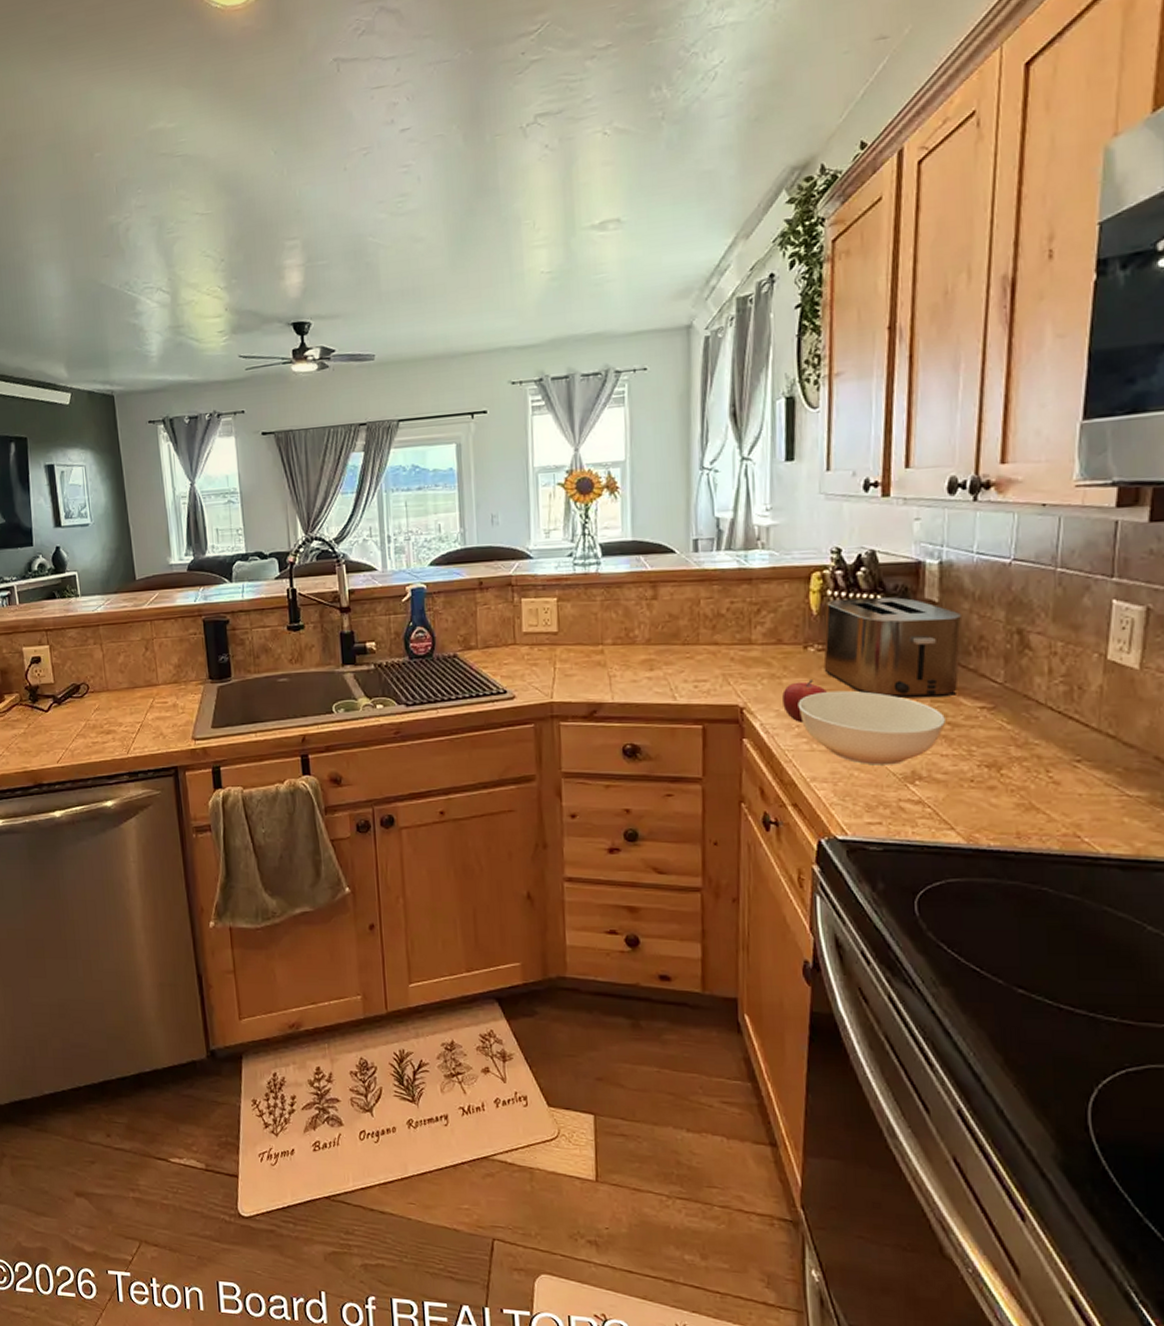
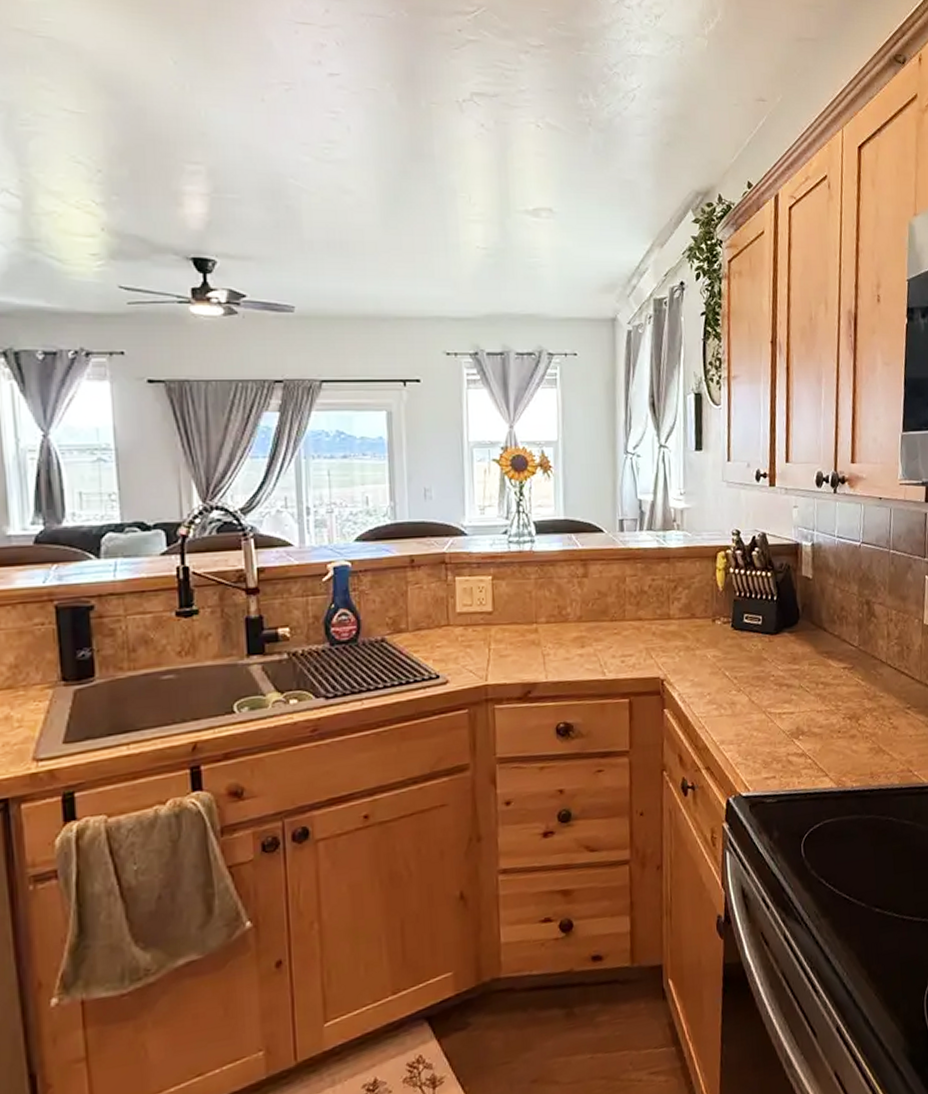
fruit: present [782,680,827,722] -> none [696,650,731,690]
bowl: present [798,690,947,765] -> none [708,658,820,725]
toaster: present [823,597,963,699] -> none [728,574,829,664]

